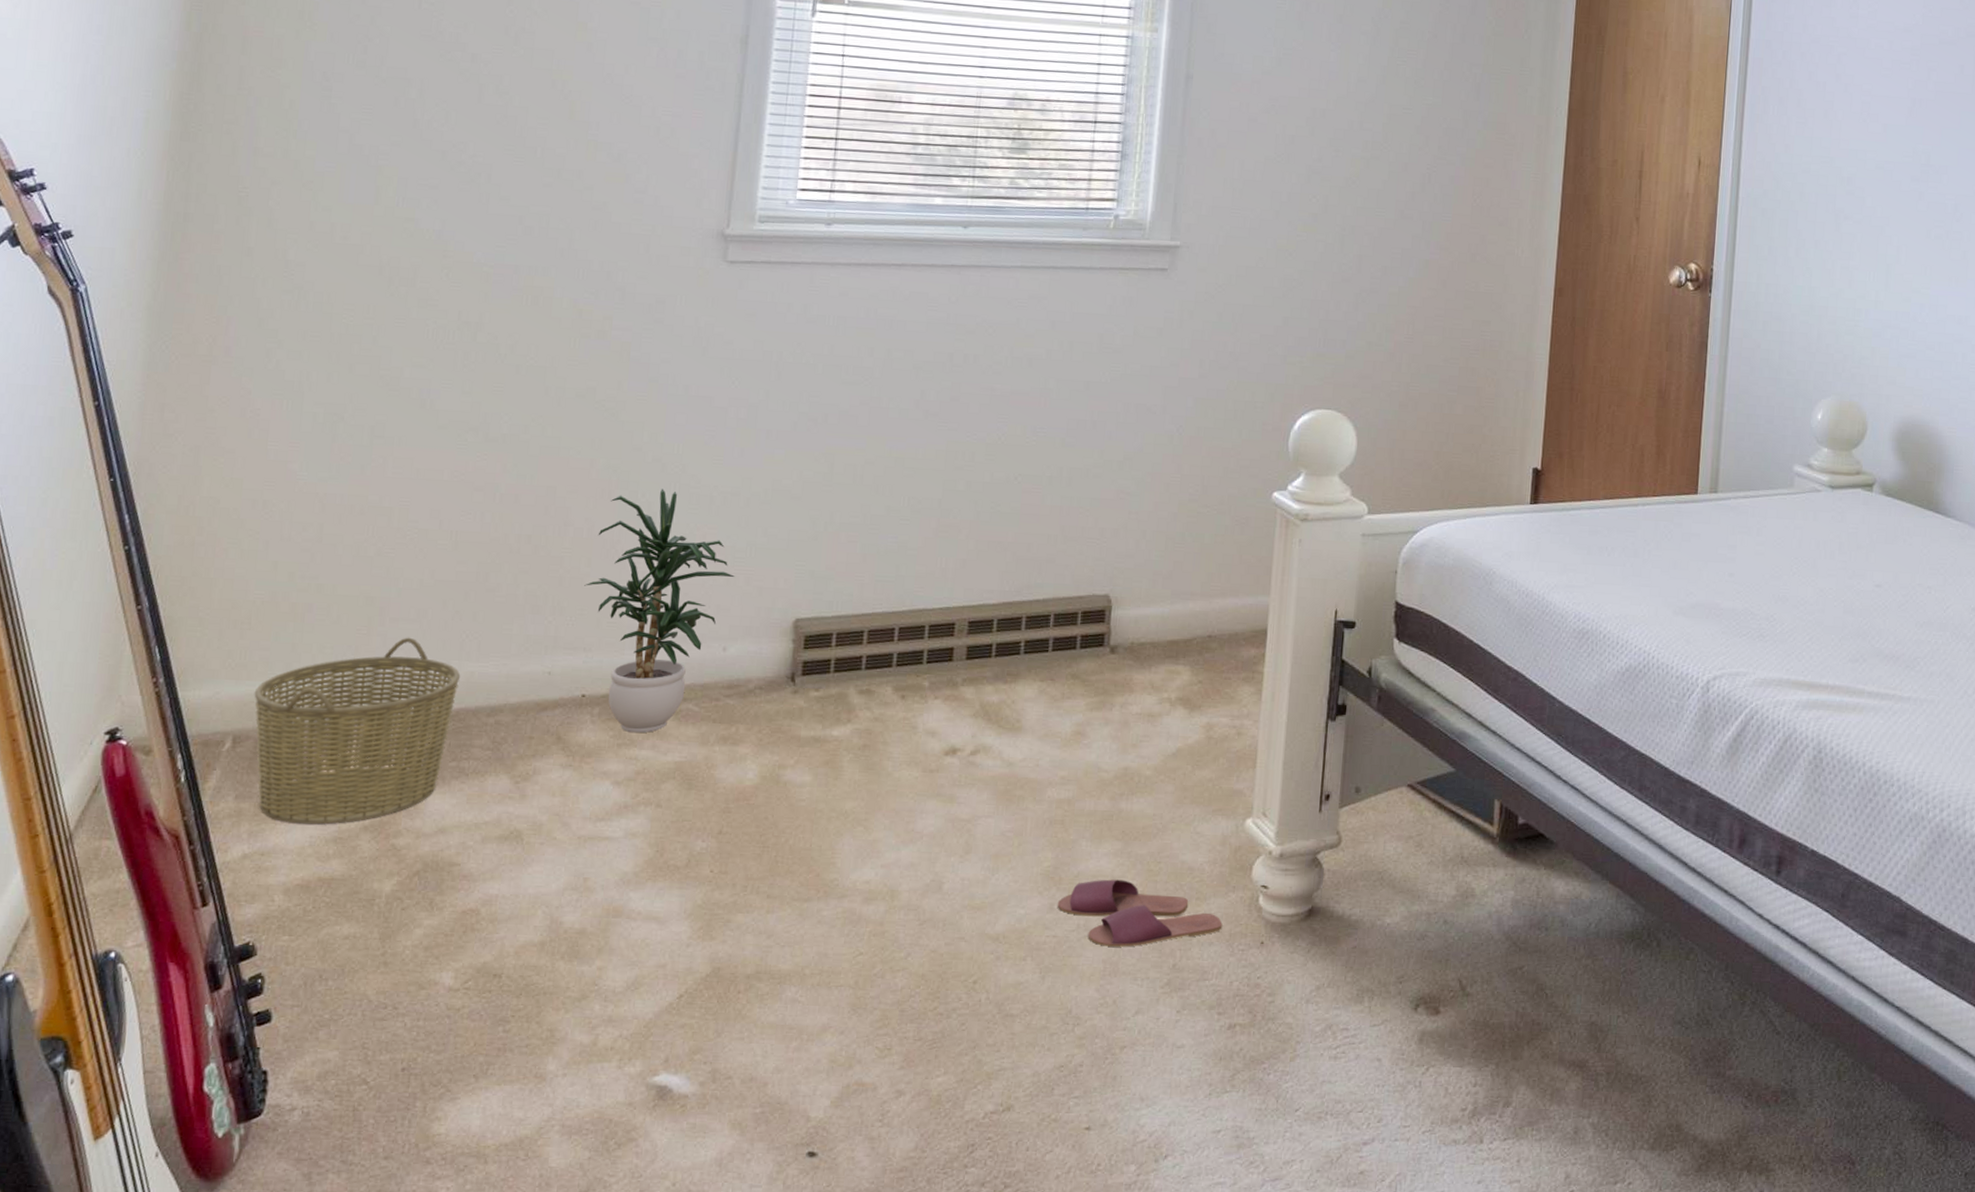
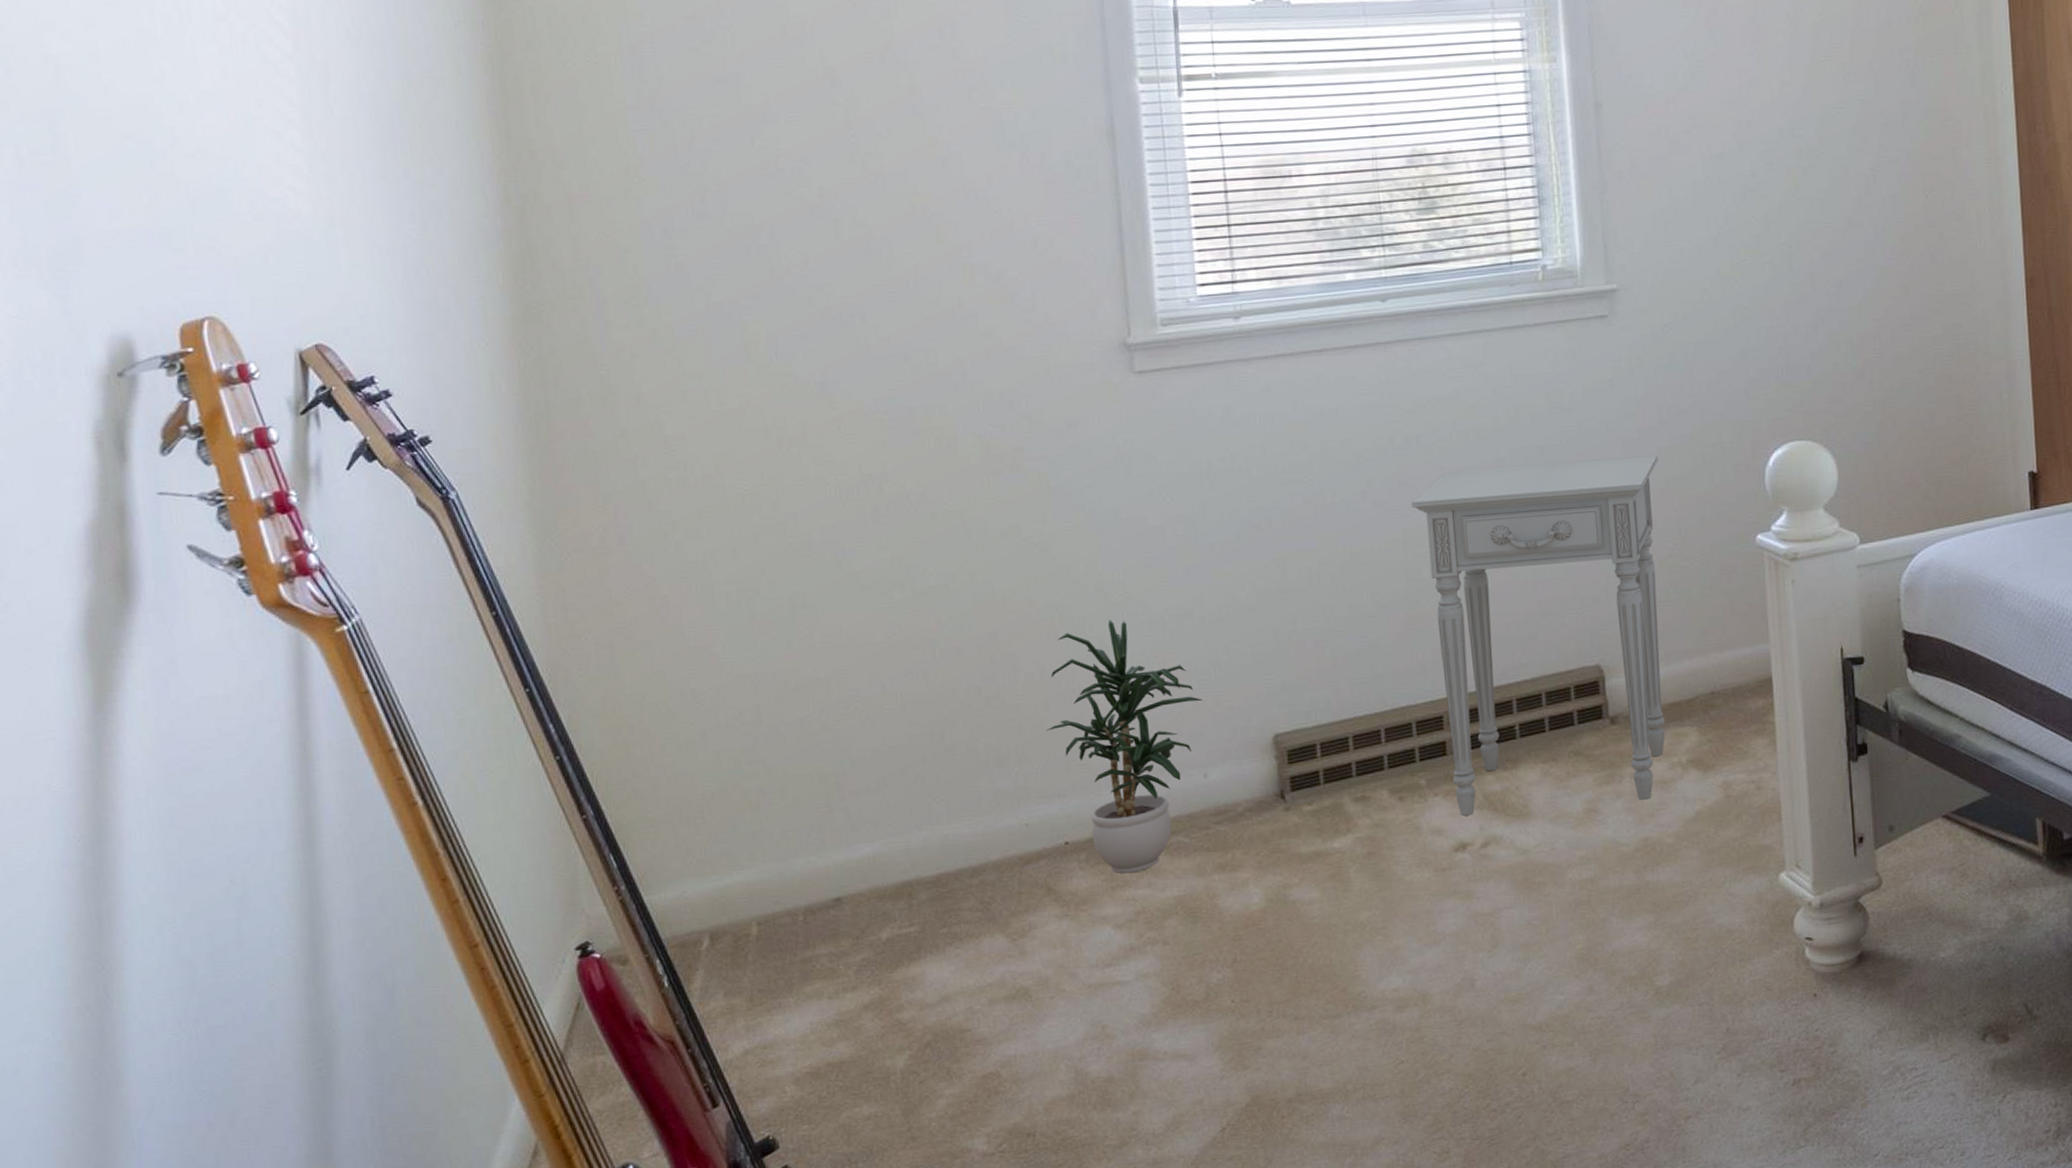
basket: present [254,637,461,825] -> none [722,808,935,1013]
nightstand: none [954,393,1193,730] -> present [1411,455,1666,816]
slippers: present [1057,879,1223,947] -> none [1596,951,1771,1021]

